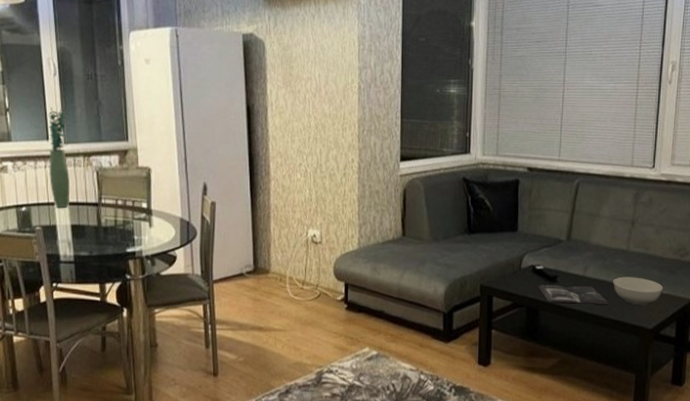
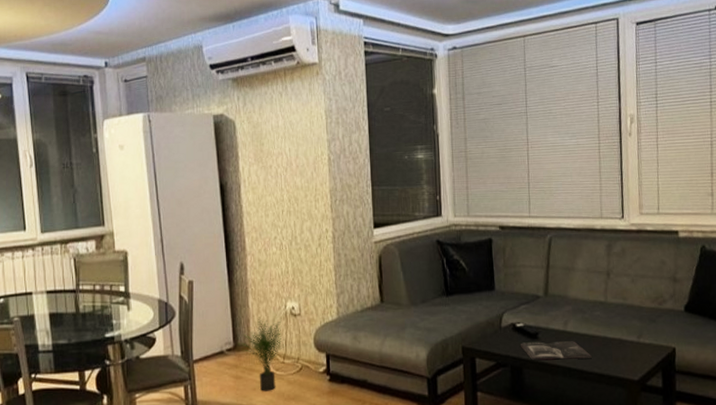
vase: present [48,107,70,208] -> none [25,197,47,297]
potted plant: none [258,242,304,315] -> present [238,317,284,391]
bowl: present [613,277,664,306] -> none [594,328,646,357]

